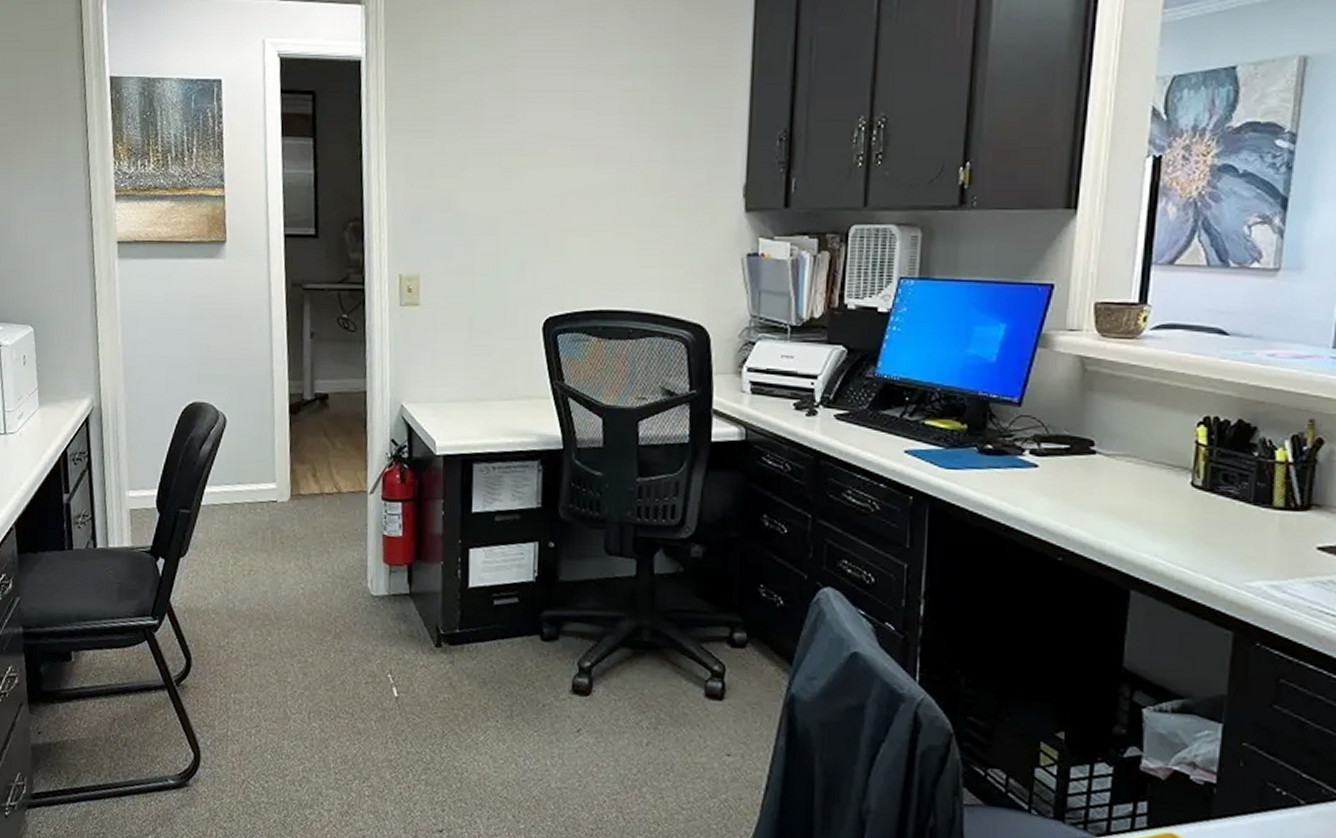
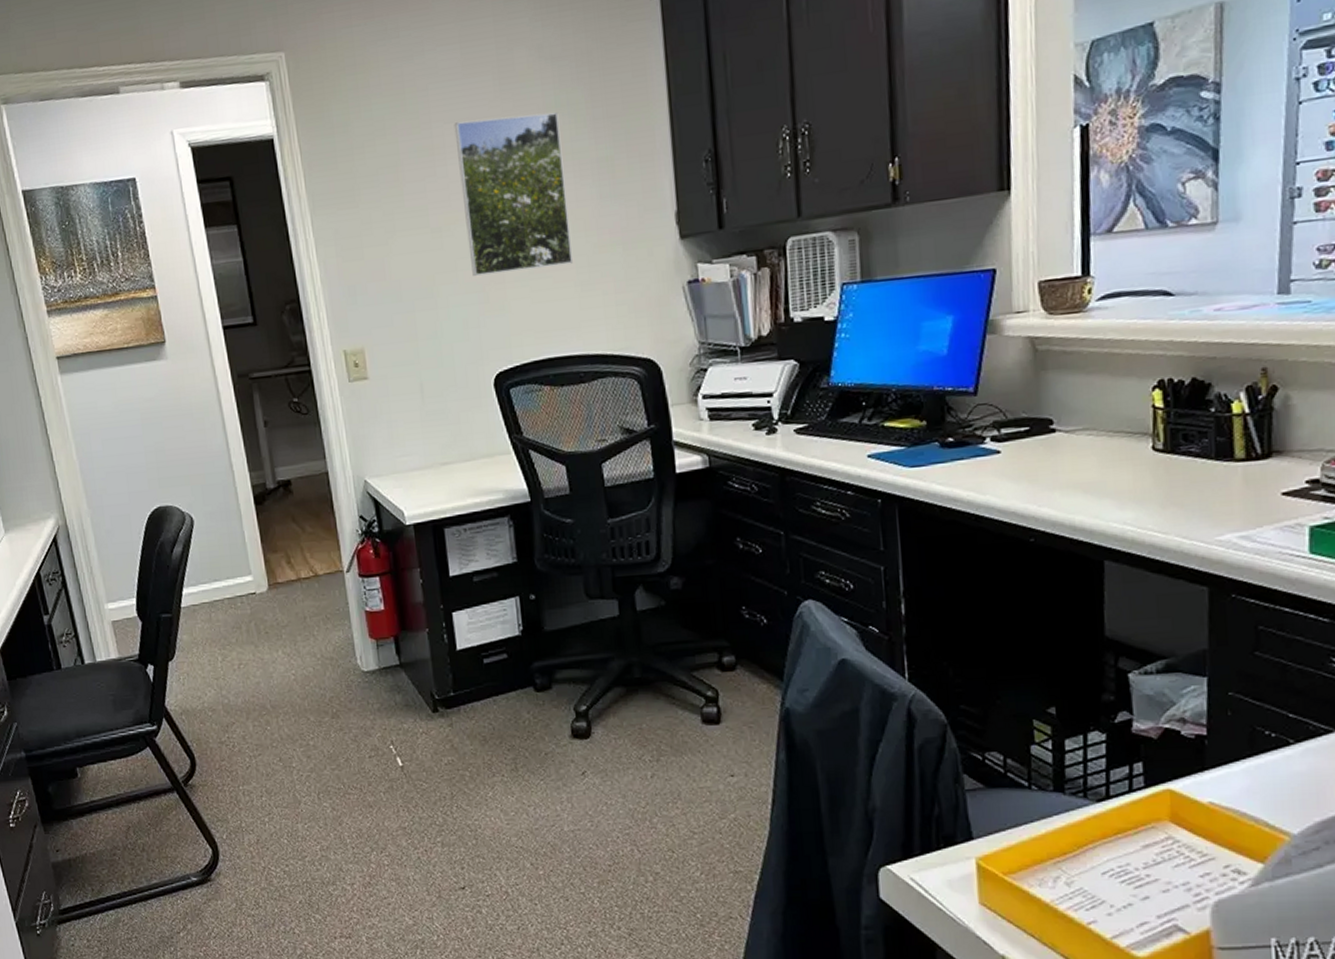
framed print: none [536,69,642,221] -> present [454,112,574,276]

